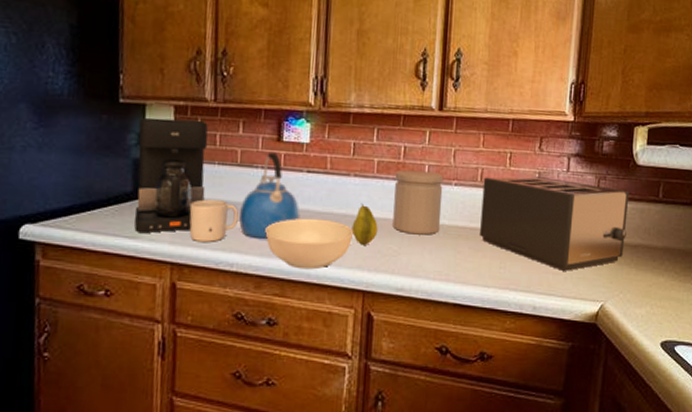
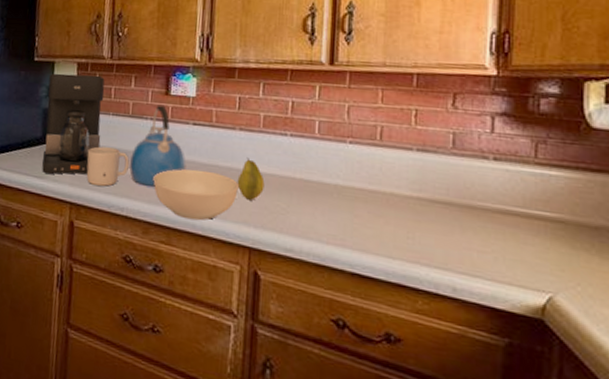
jar: present [392,169,444,235] -> none [280,125,337,195]
toaster: present [480,176,629,271] -> none [381,136,583,250]

